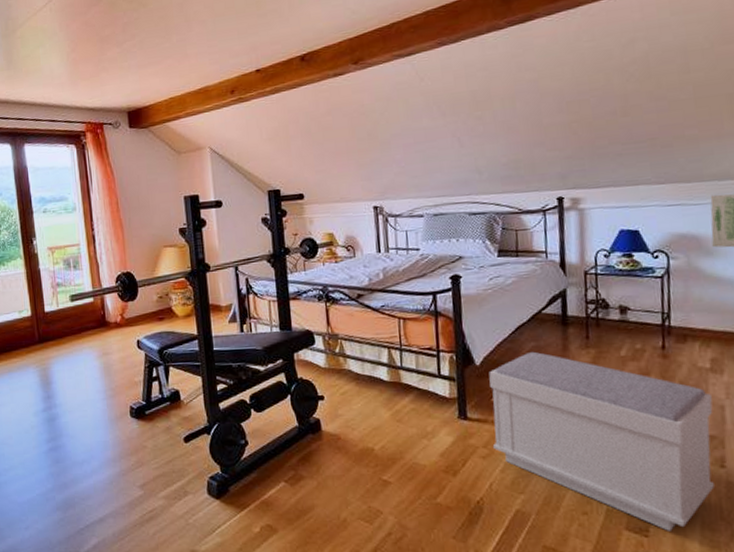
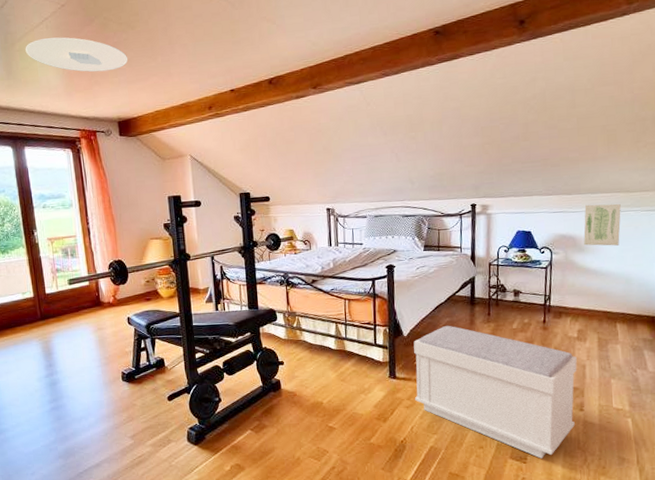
ceiling light: none [27,19,140,58] -> present [25,37,128,72]

